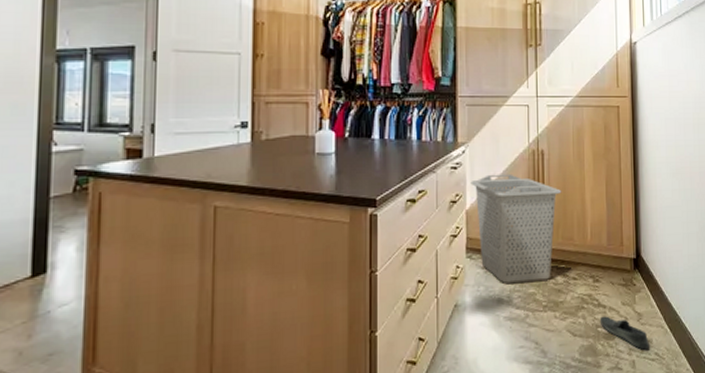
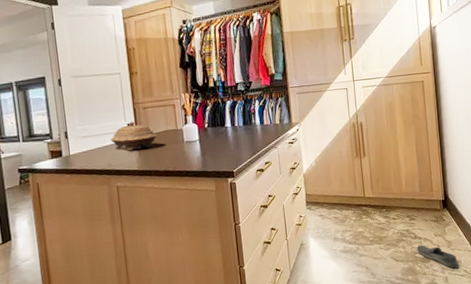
decorative box: none [215,118,280,159] -> present [111,121,157,152]
laundry basket: present [470,173,562,283] -> none [305,143,379,226]

